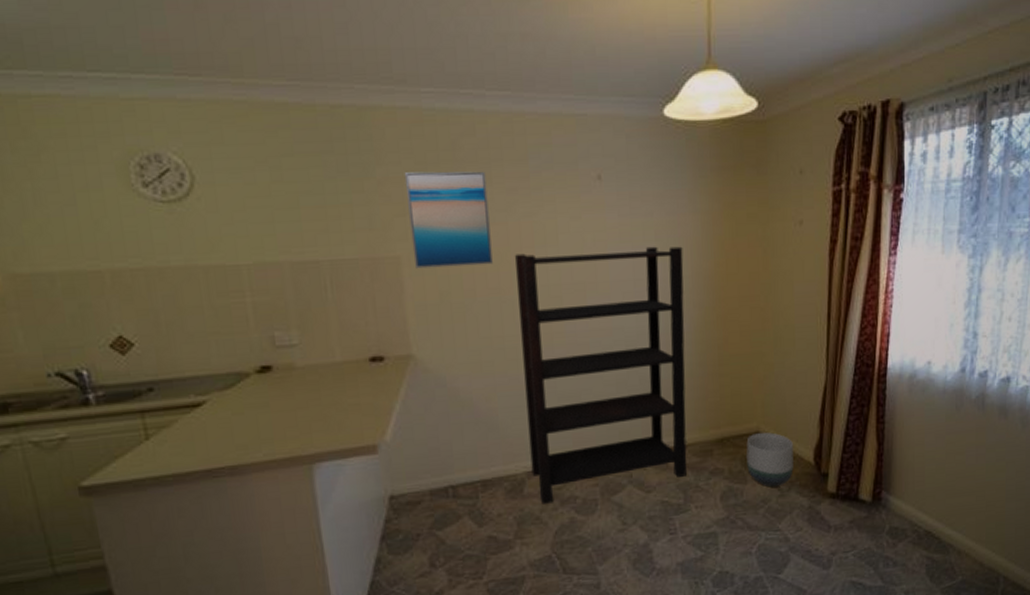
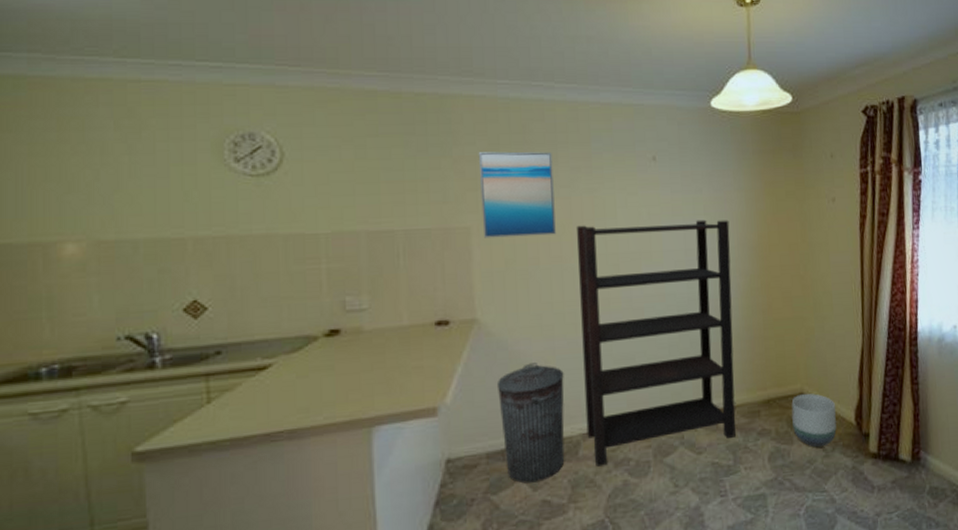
trash can: none [436,400,510,520] -> present [496,363,565,484]

